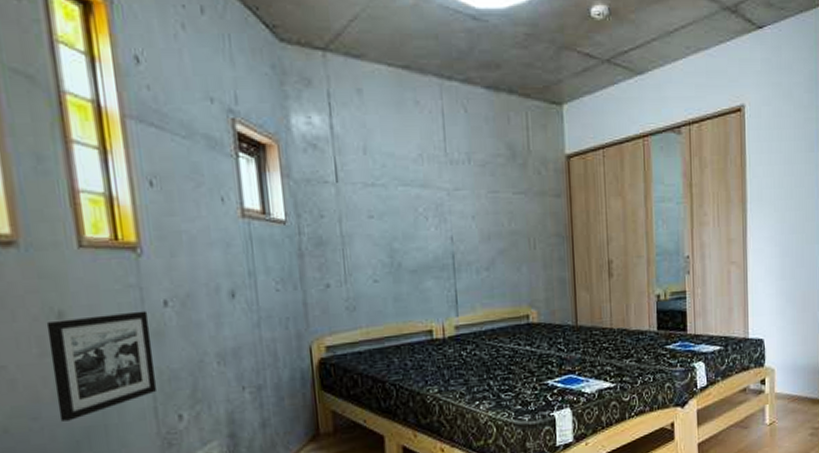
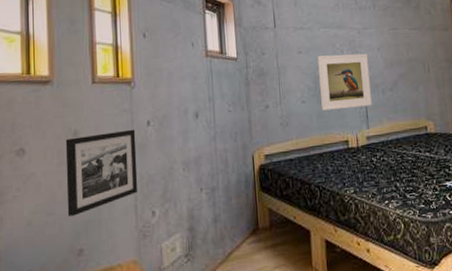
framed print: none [394,221,463,293] -> present [318,53,372,111]

